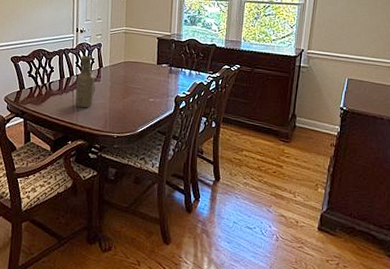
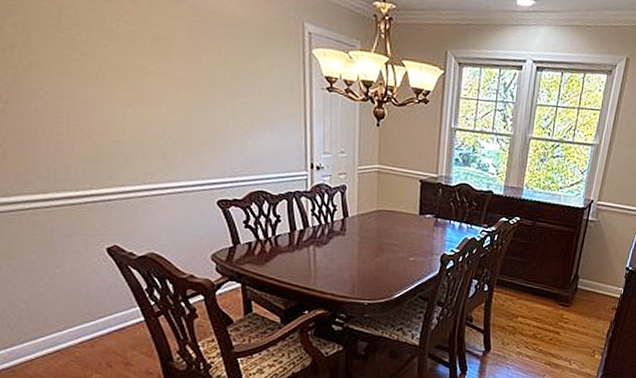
vase: present [75,56,96,108] -> none [312,201,340,269]

